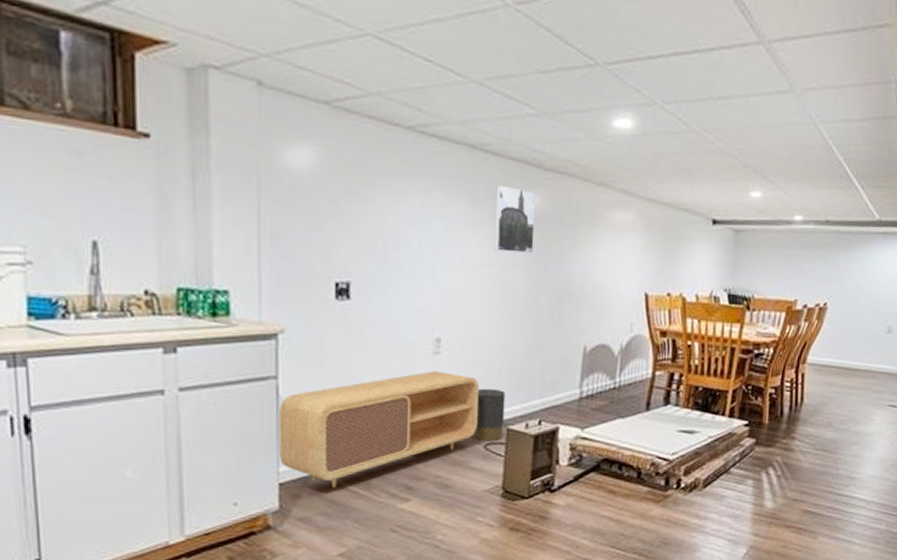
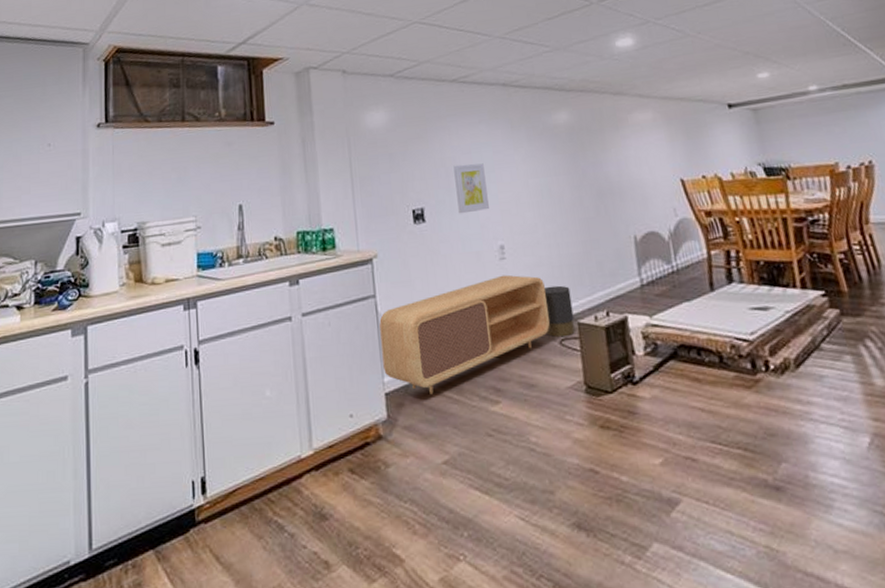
wall art: none [393,236,432,296] -> present [453,163,489,214]
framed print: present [493,185,536,253] -> none [528,109,570,164]

